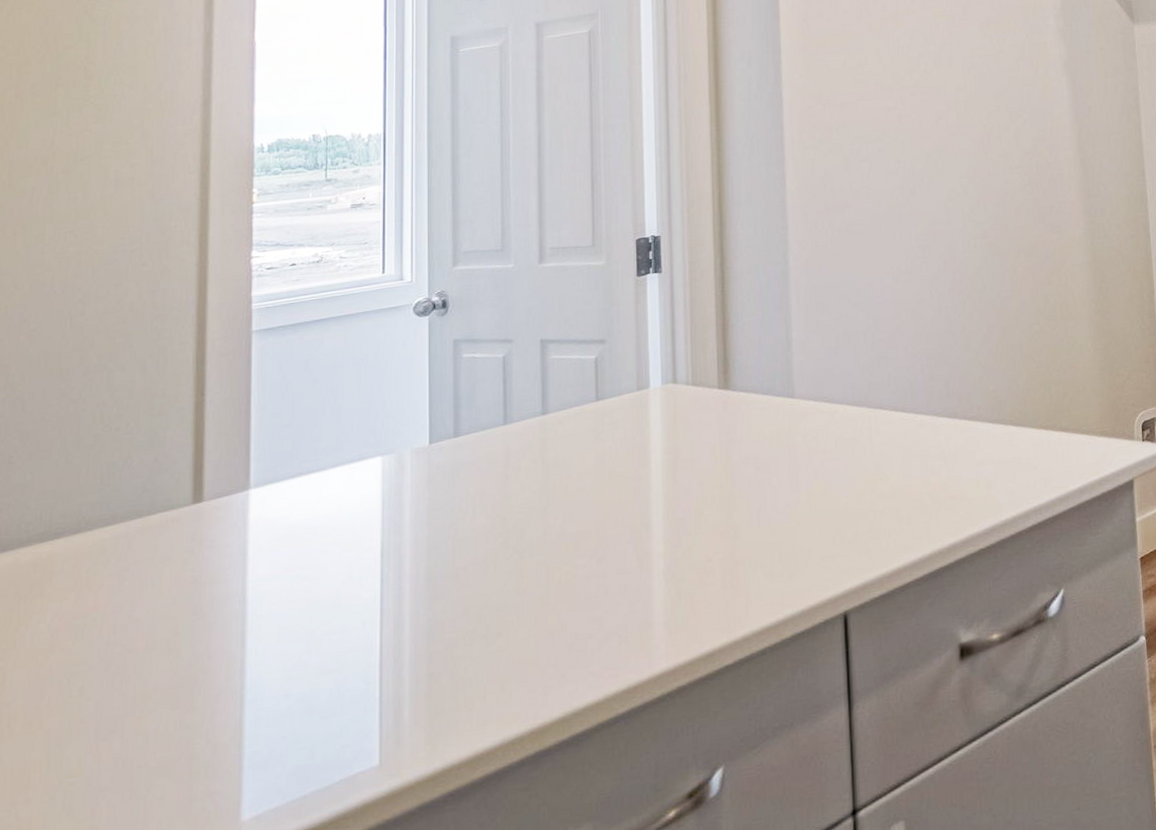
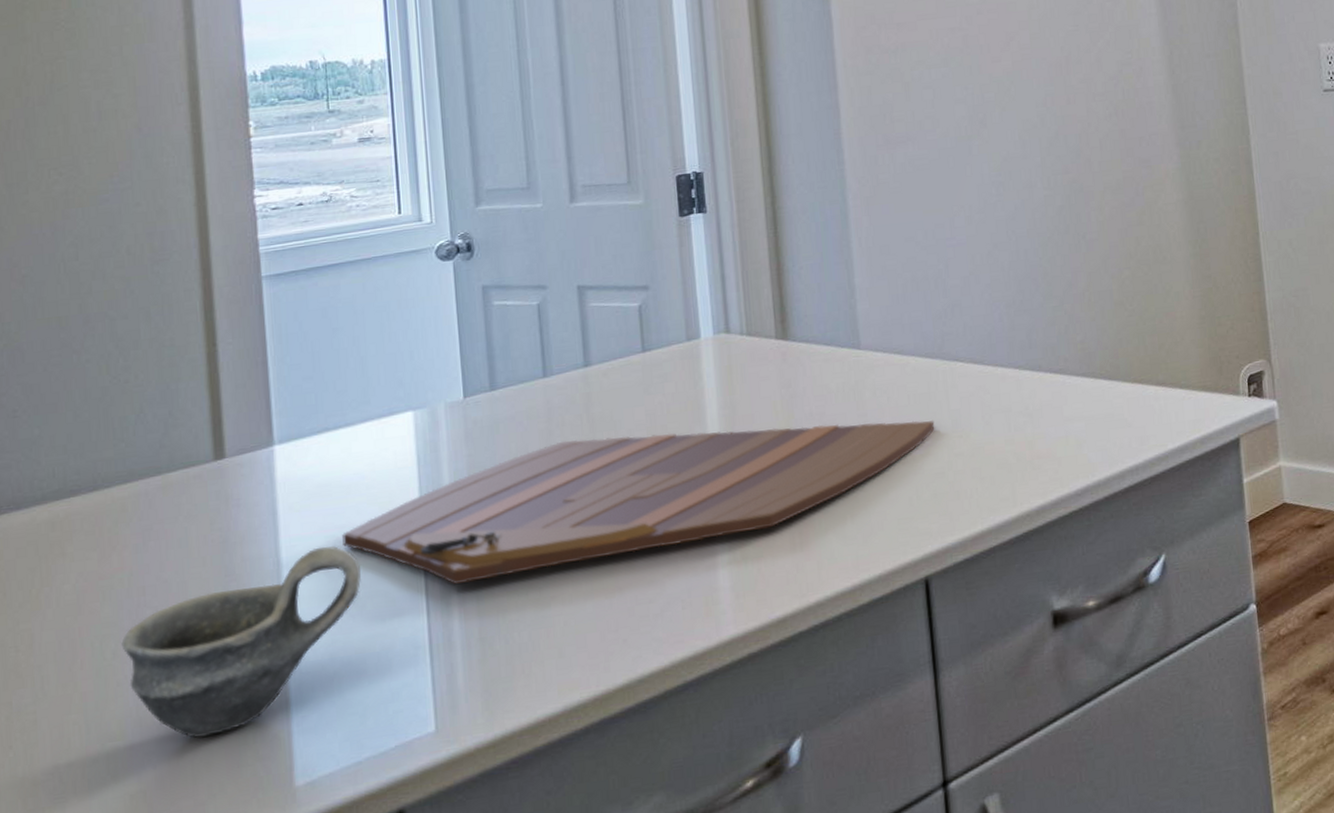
cup: none [88,585,320,774] -> present [121,546,361,738]
cutting board: none [306,463,859,622] -> present [342,419,935,585]

